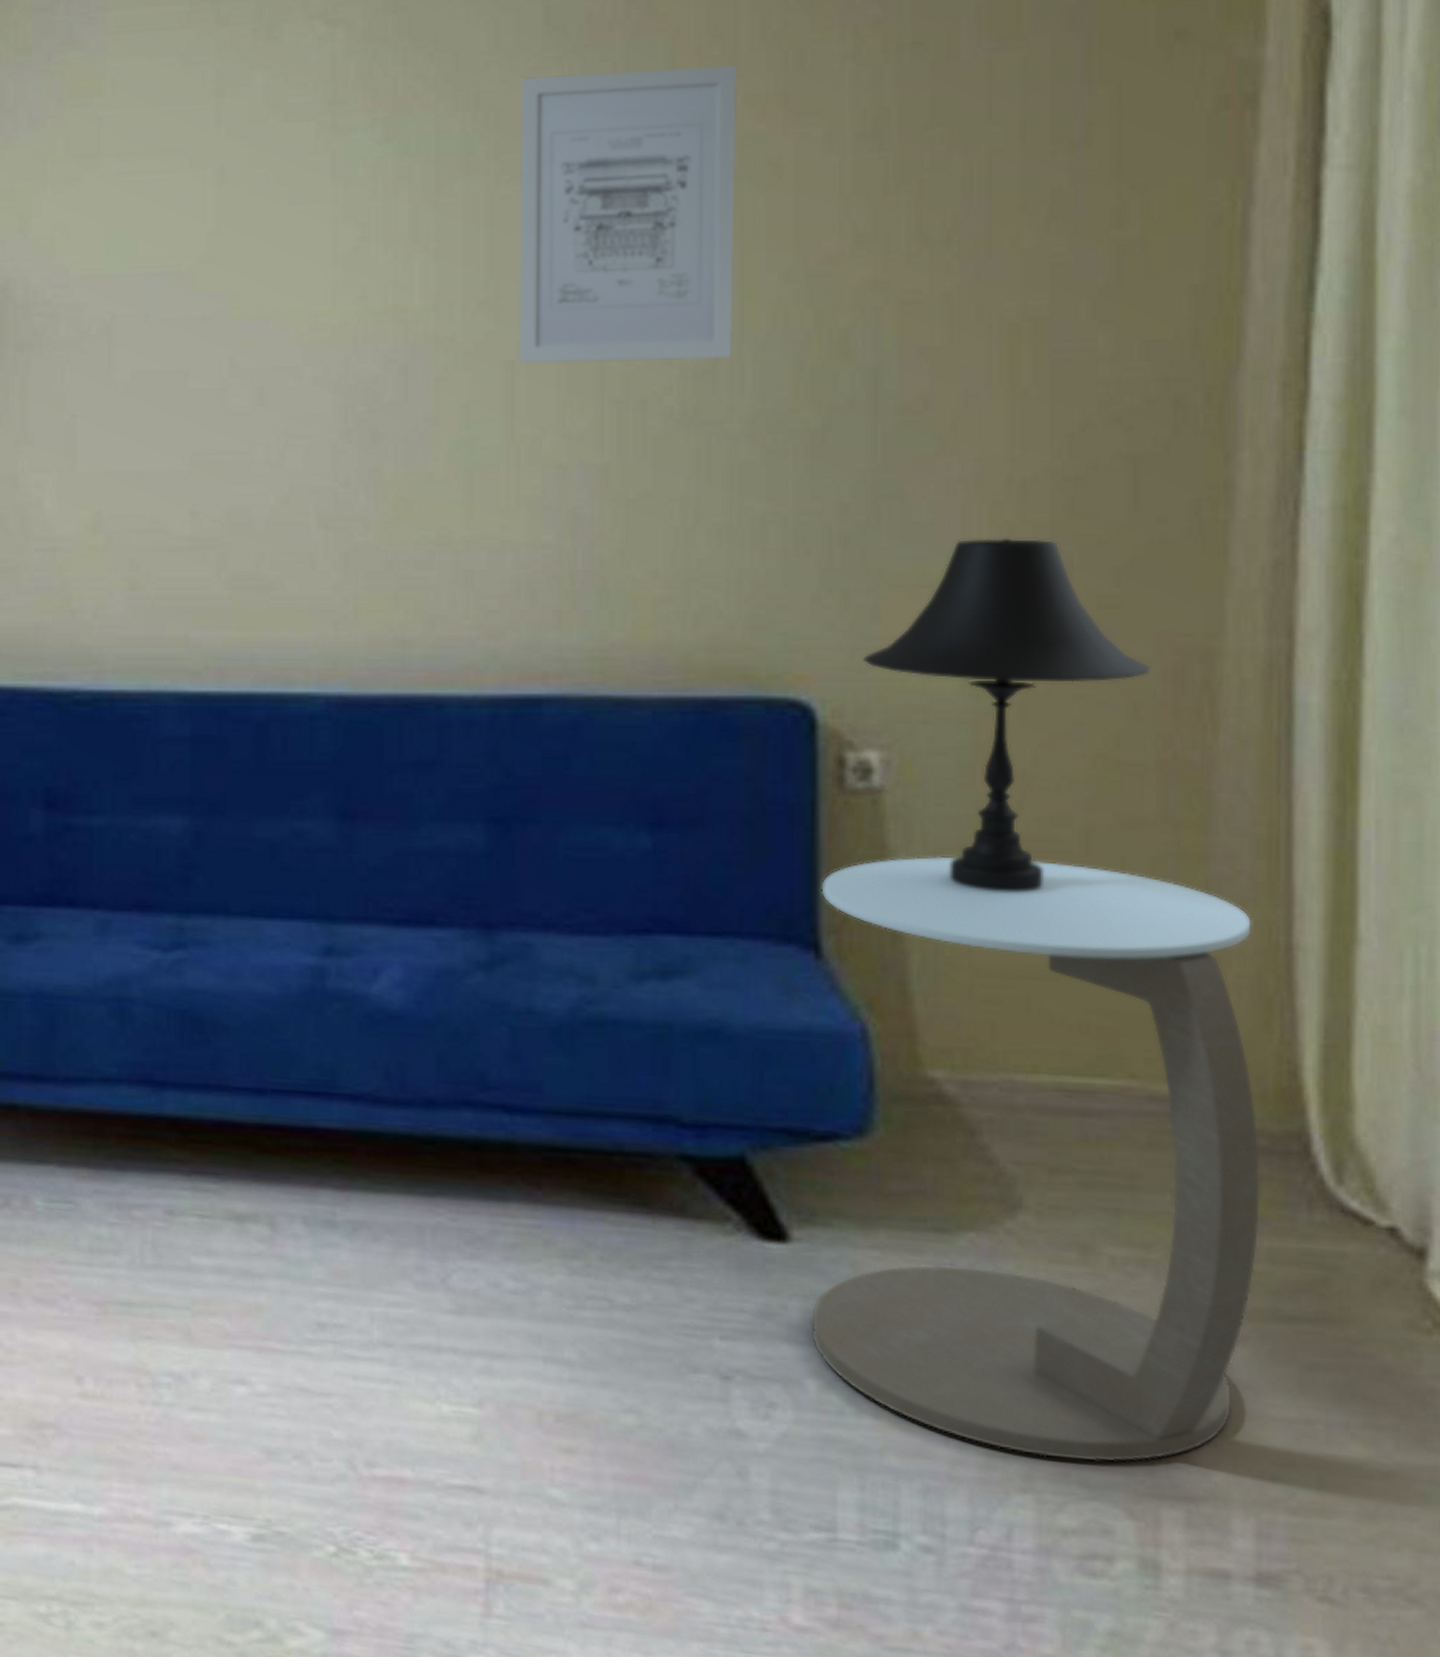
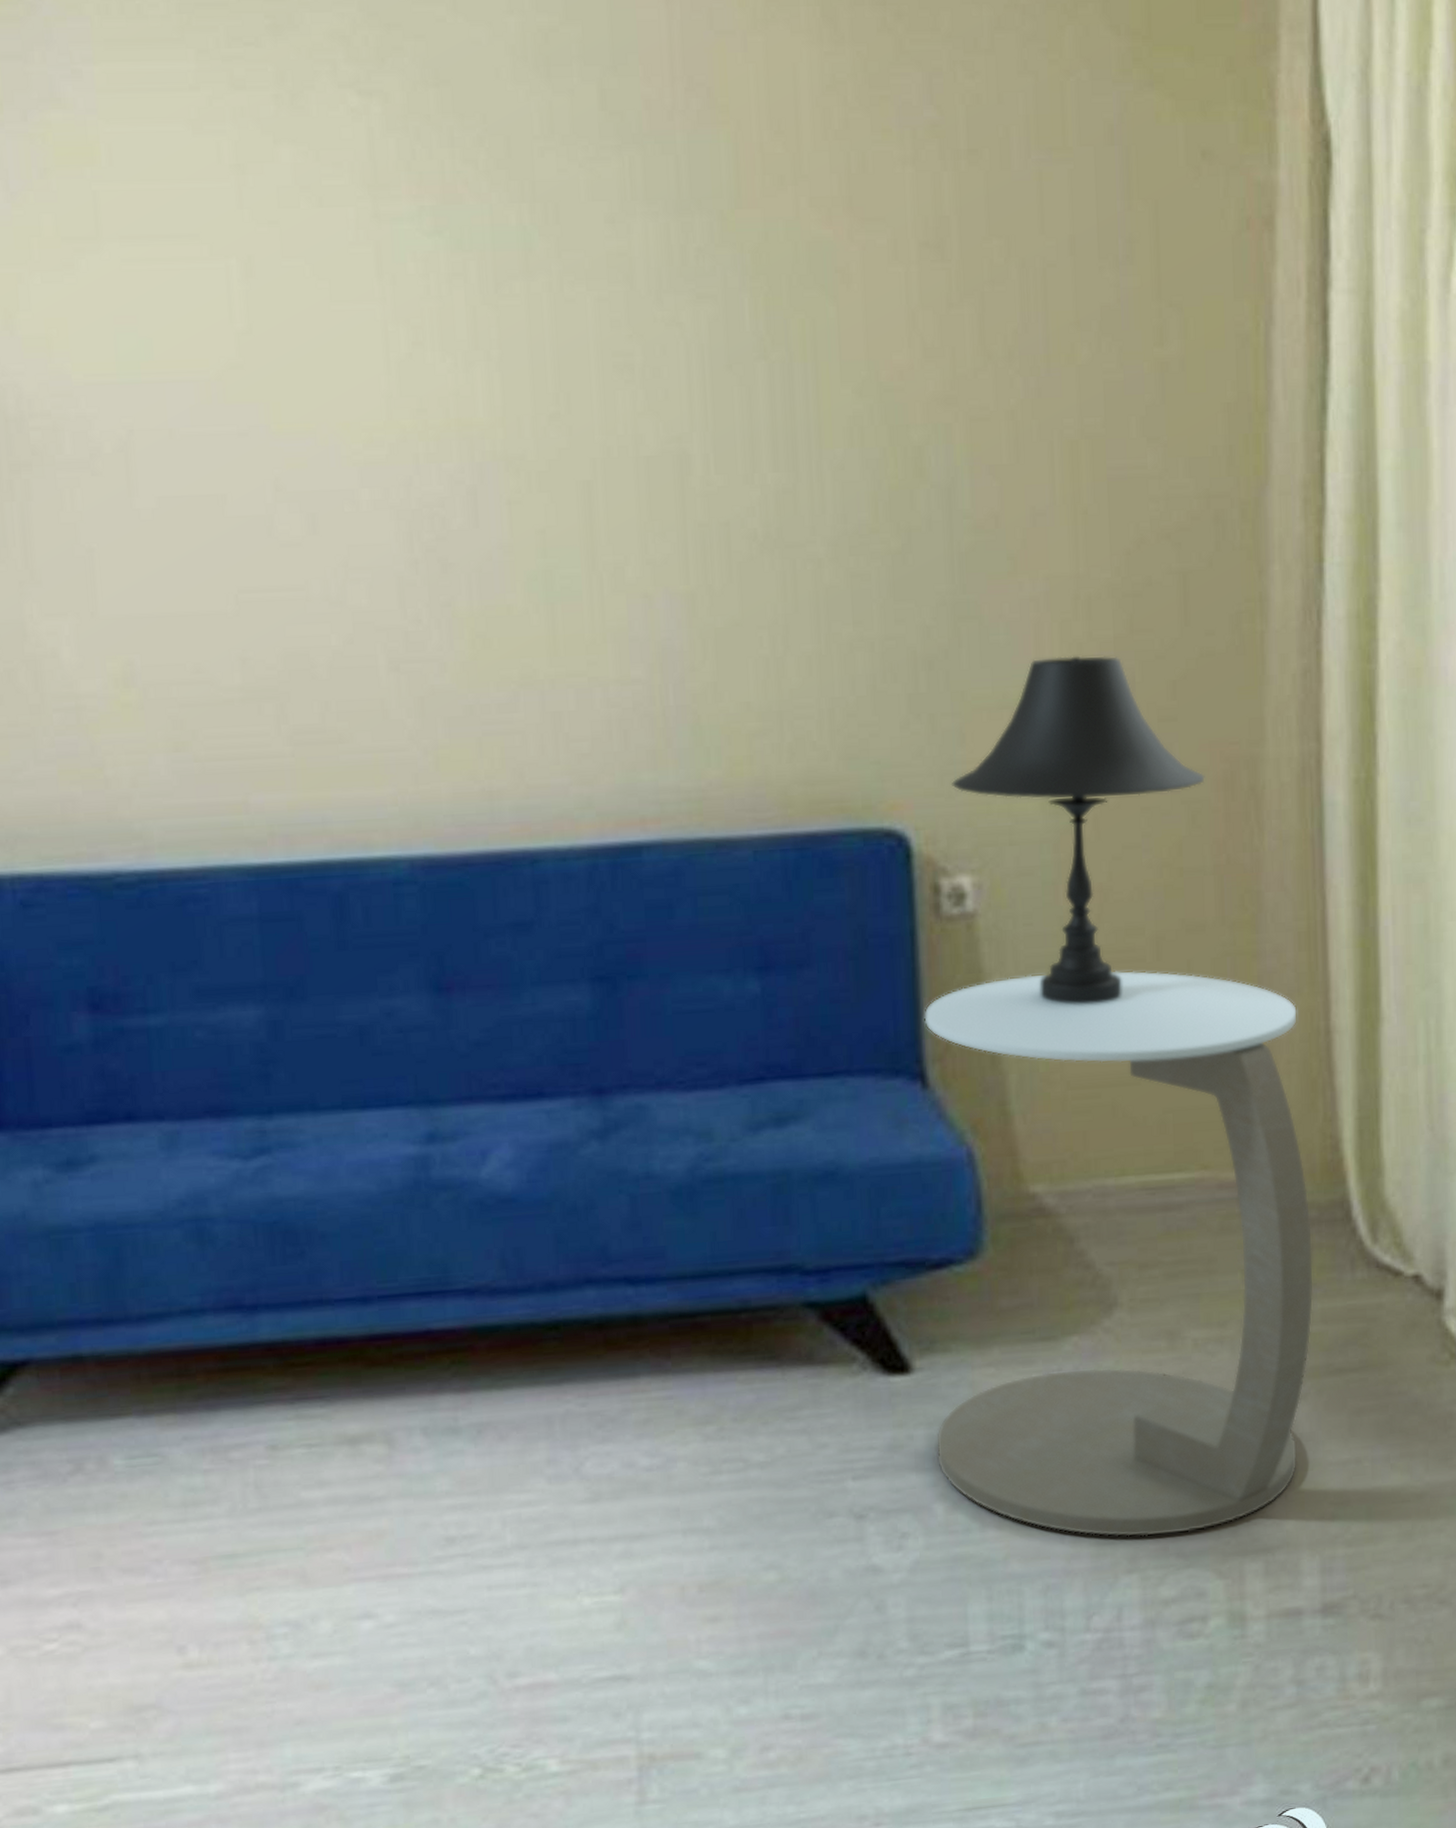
wall art: present [518,64,738,363] -> none [580,163,812,484]

